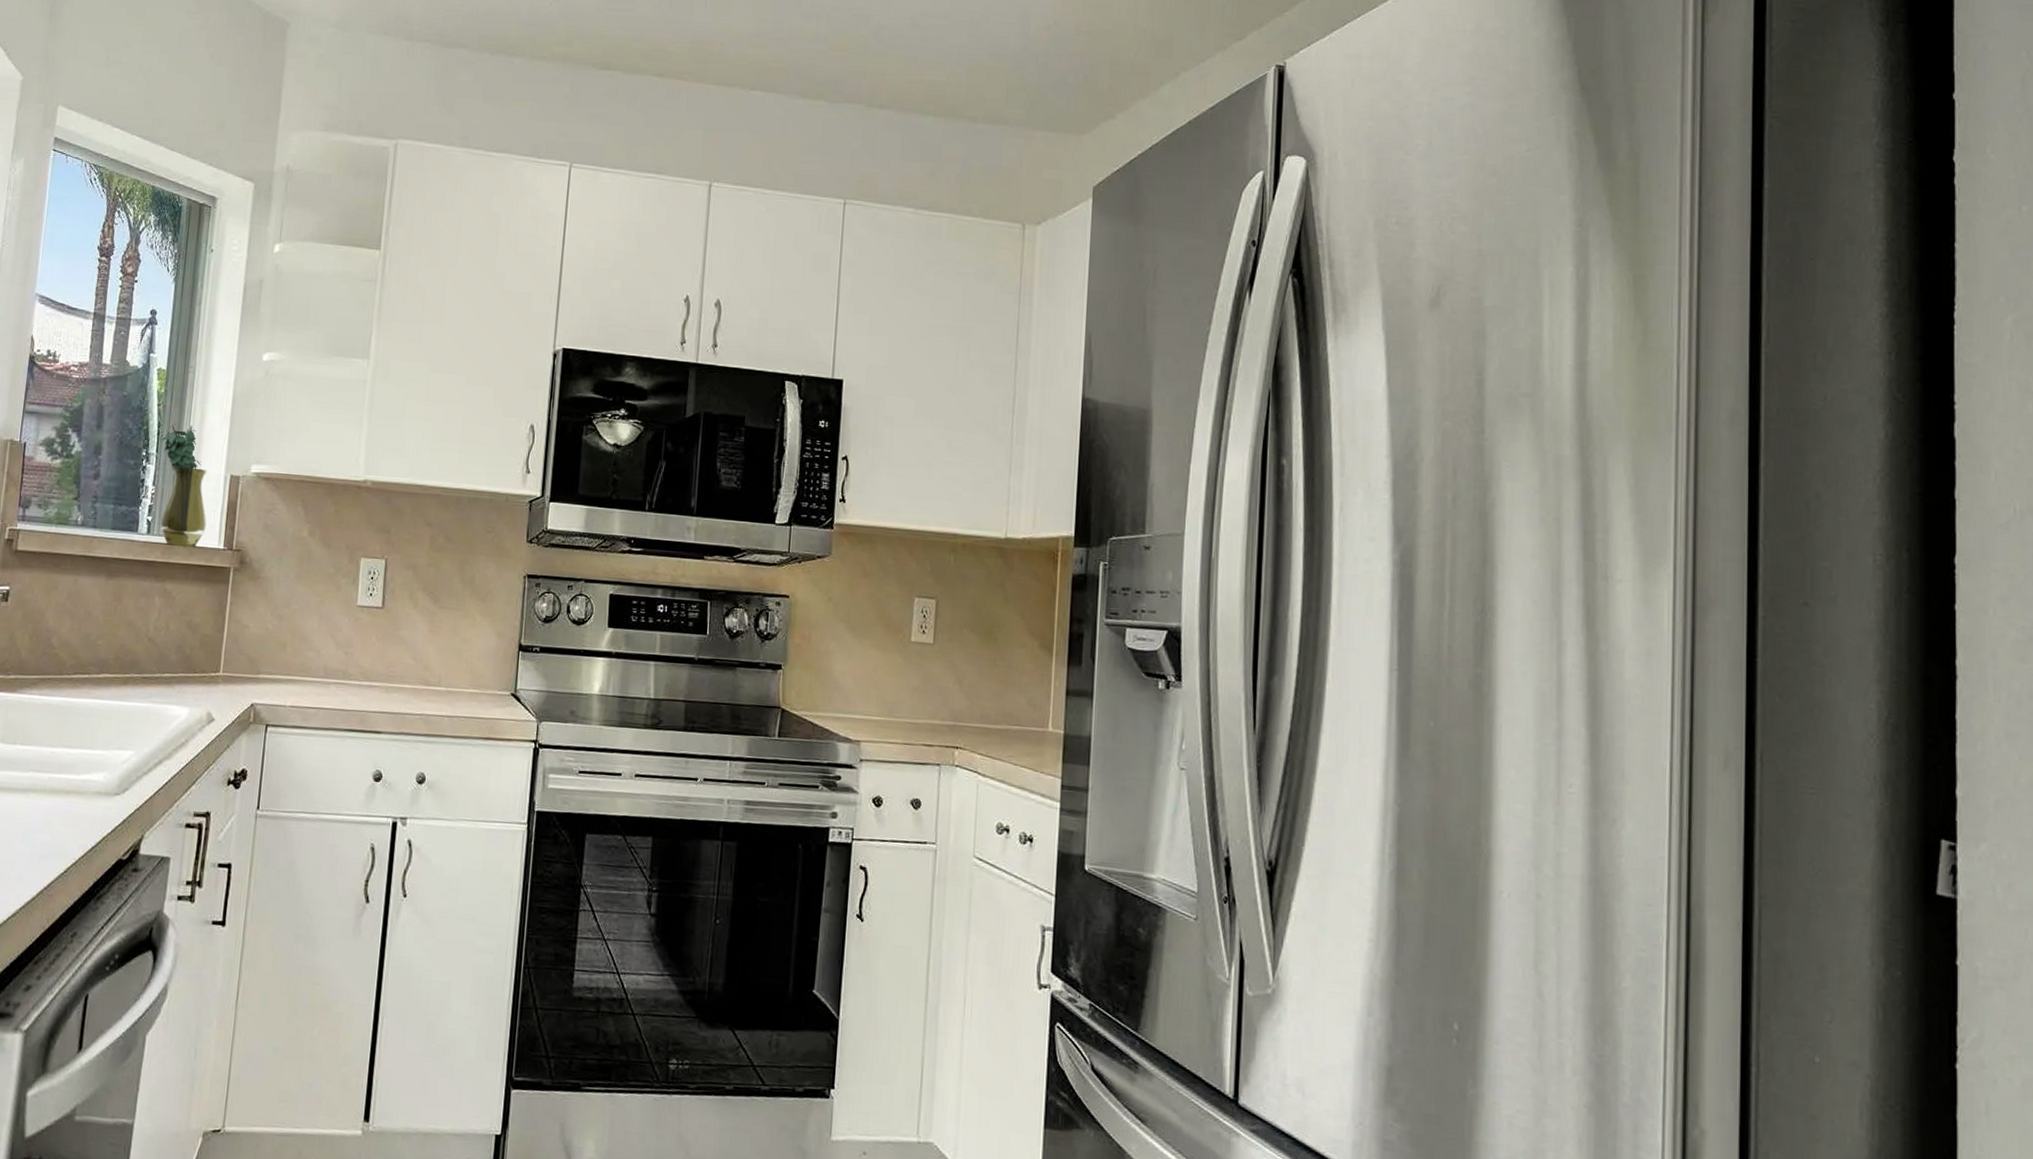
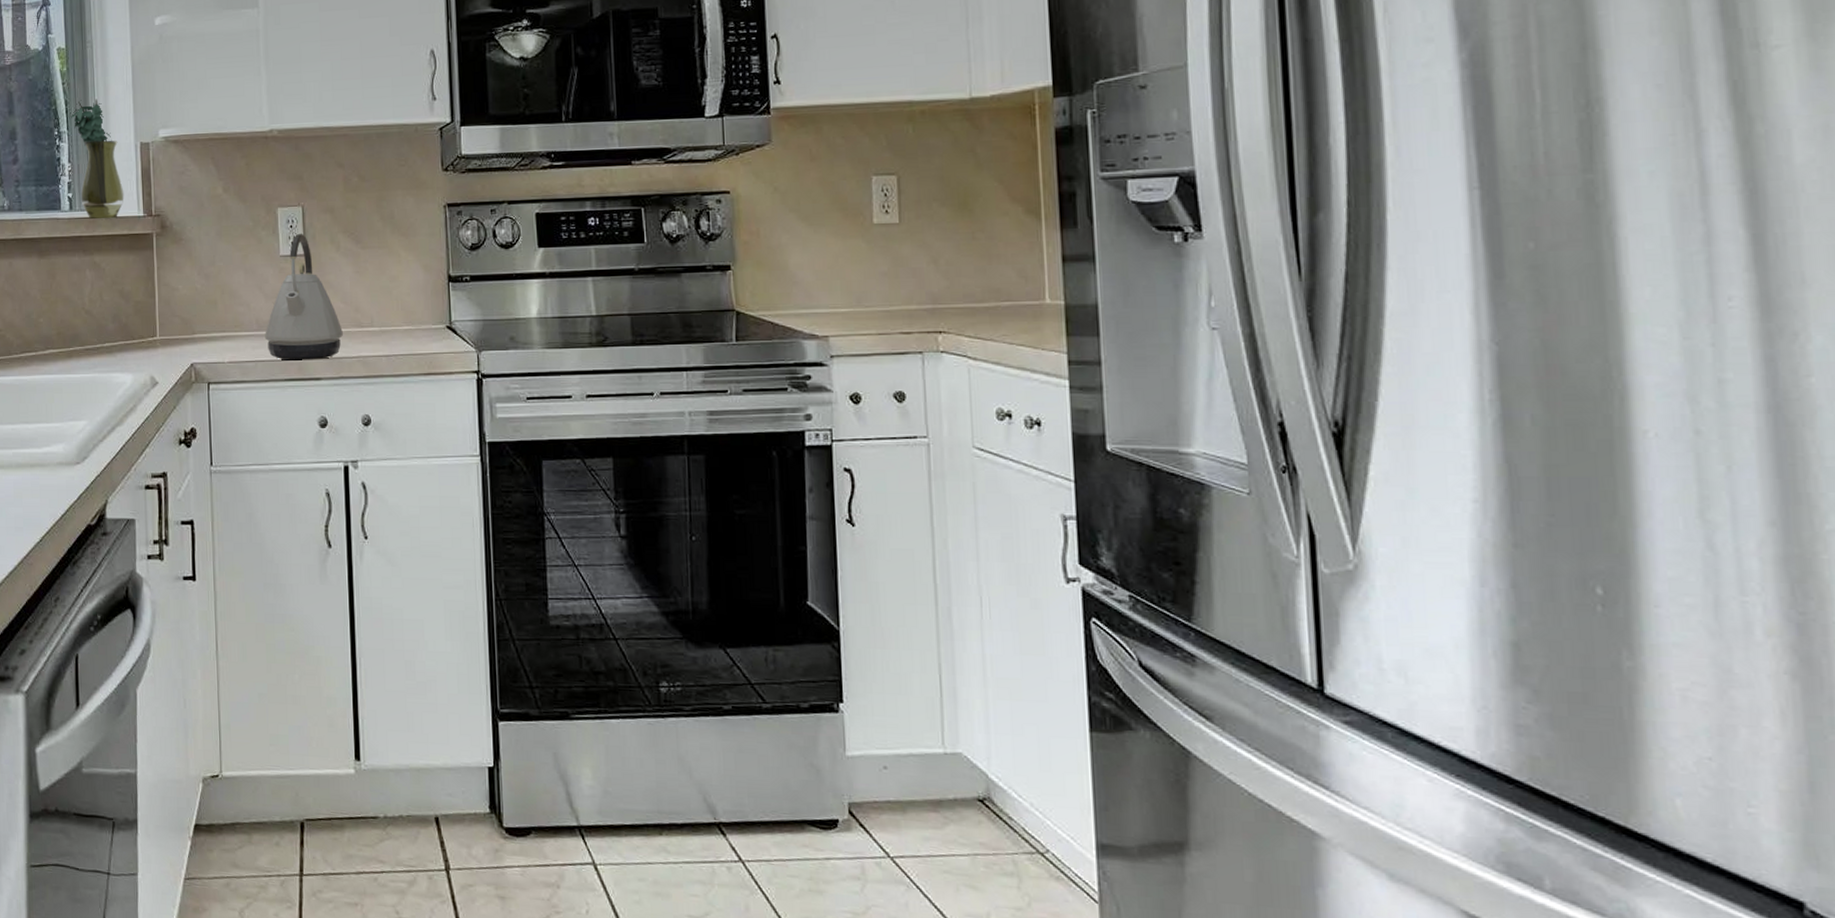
kettle: none [330,586,410,713] -> present [265,234,343,360]

